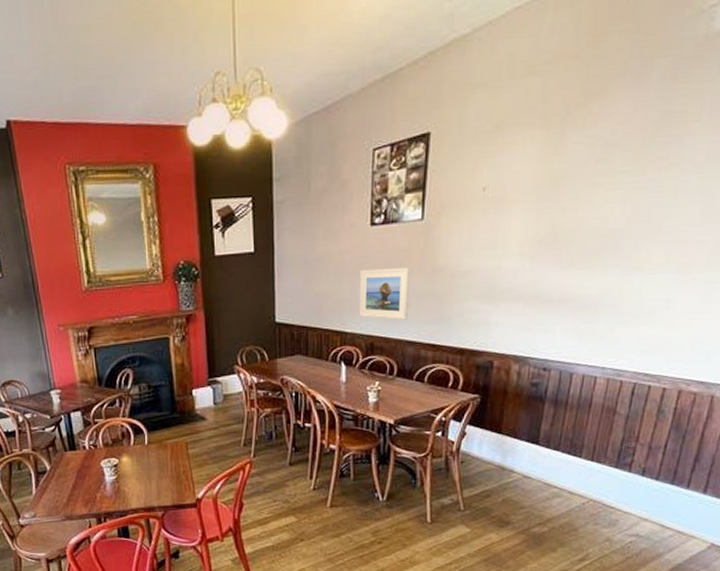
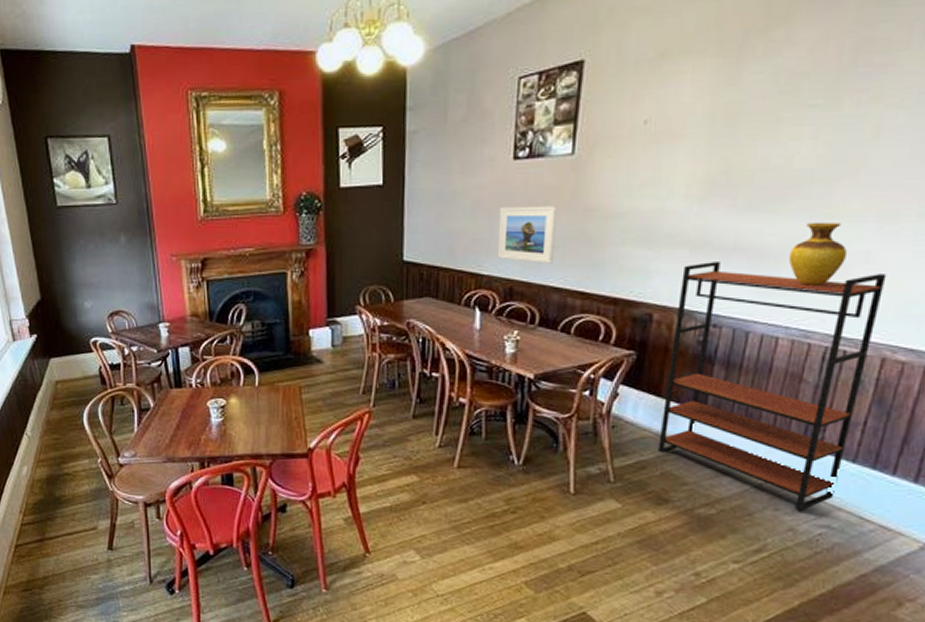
bookshelf: none [499,313,683,525] -> present [658,262,887,512]
vase: none [604,275,652,331] -> present [788,223,848,285]

